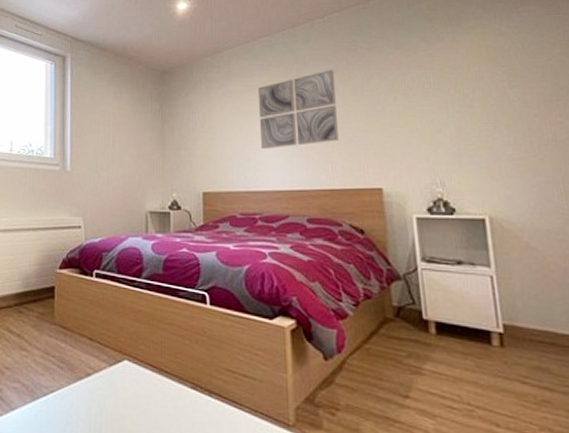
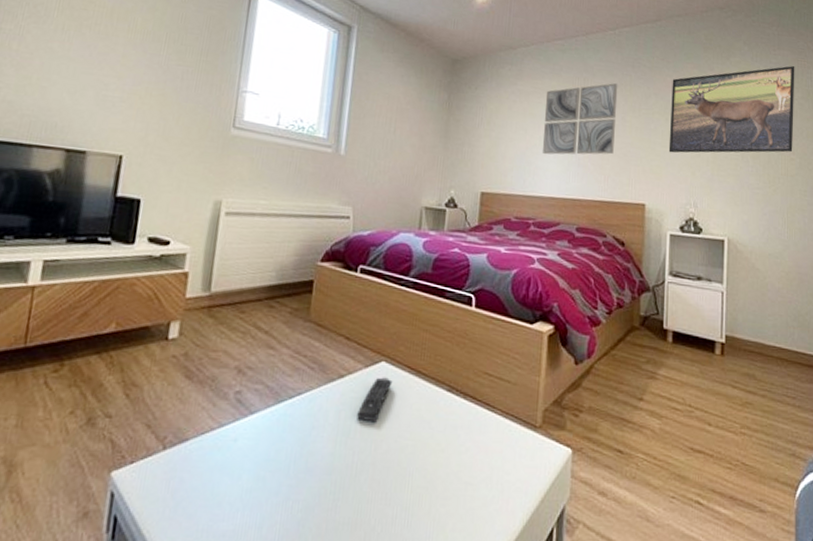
remote control: none [107,375,137,419] -> present [357,377,393,423]
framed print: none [395,21,559,132] -> present [668,66,795,153]

